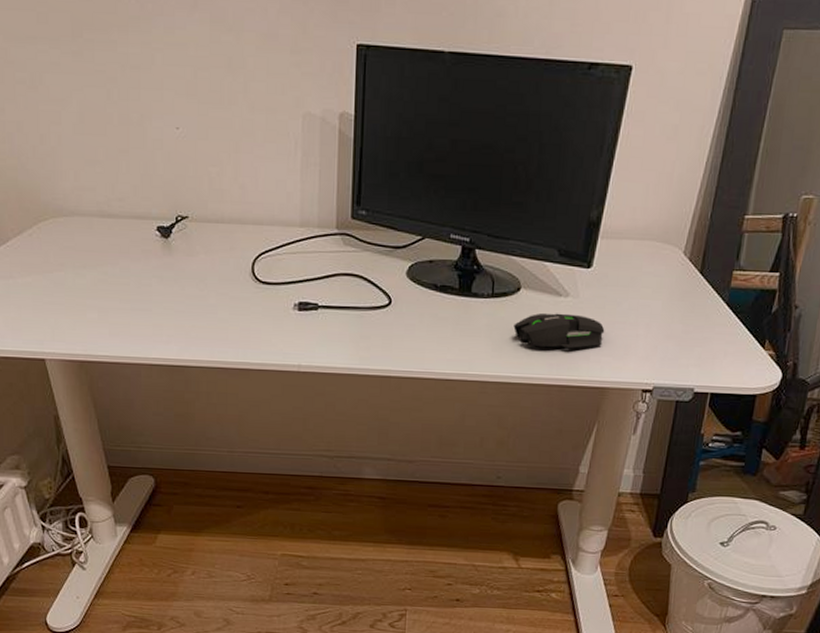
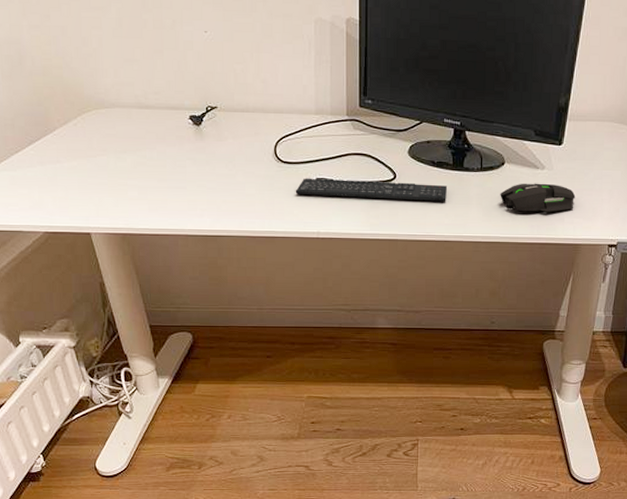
keyboard: none [274,301,452,332] -> present [295,178,448,201]

